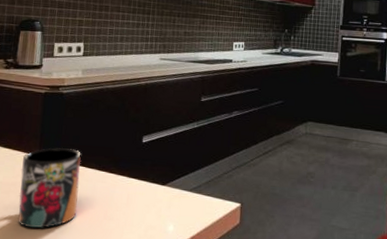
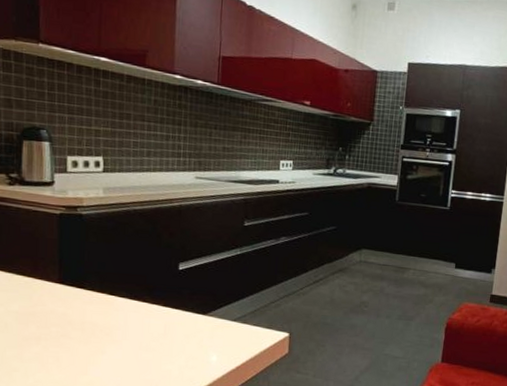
mug: present [18,147,81,229] -> none [39,274,110,361]

